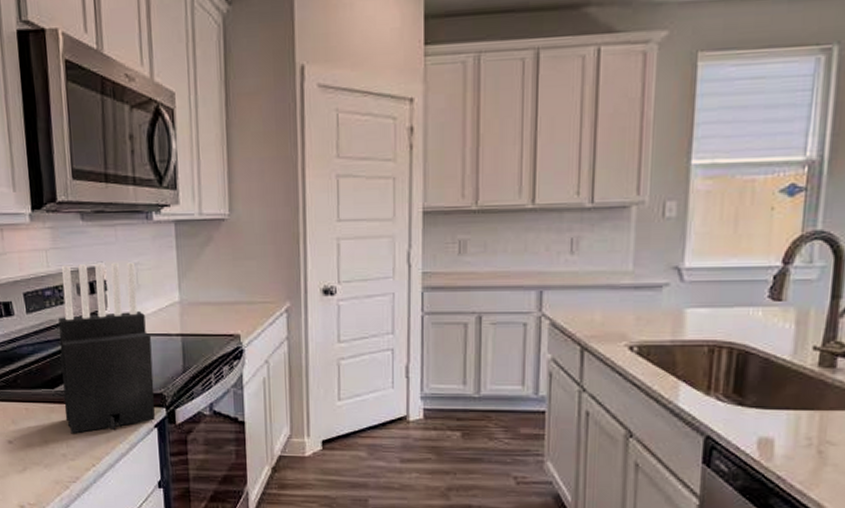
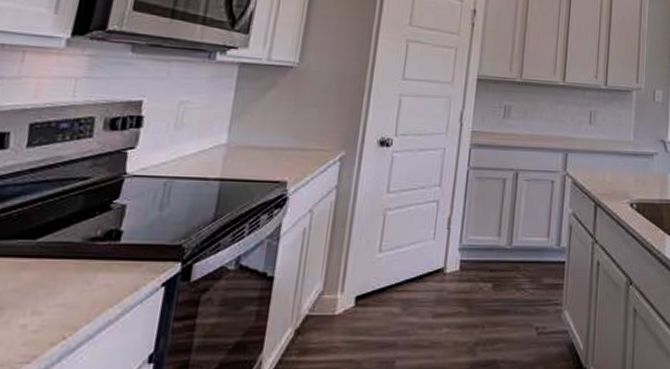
knife block: present [59,262,155,434] -> none [41,96,184,297]

